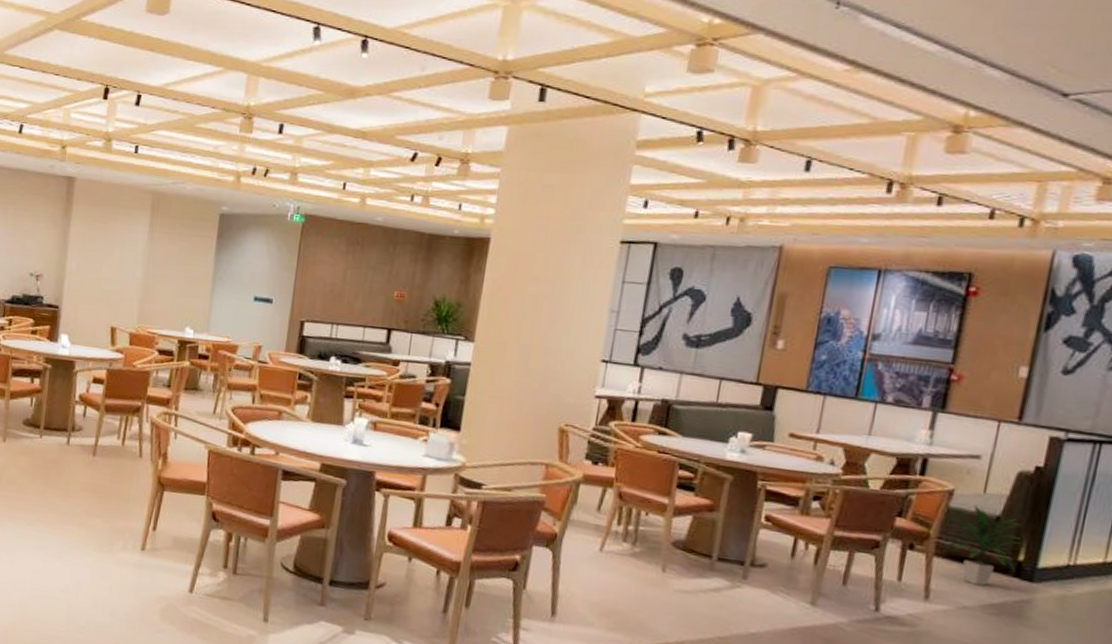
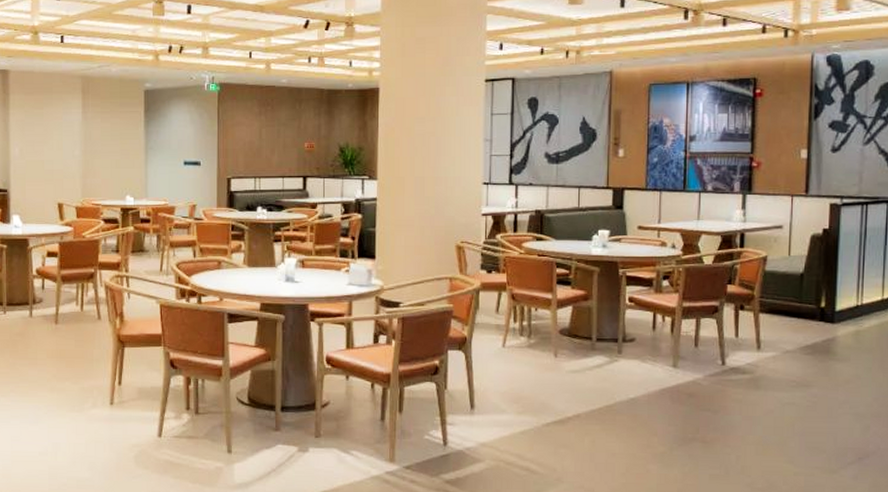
indoor plant: present [945,505,1021,586] -> none [767,267,821,331]

